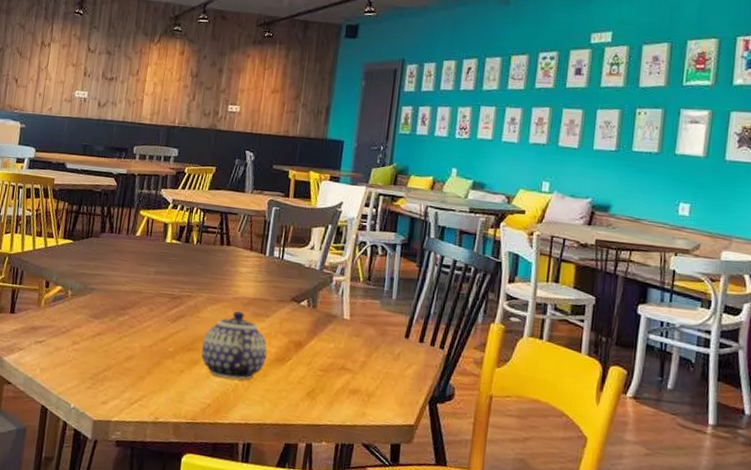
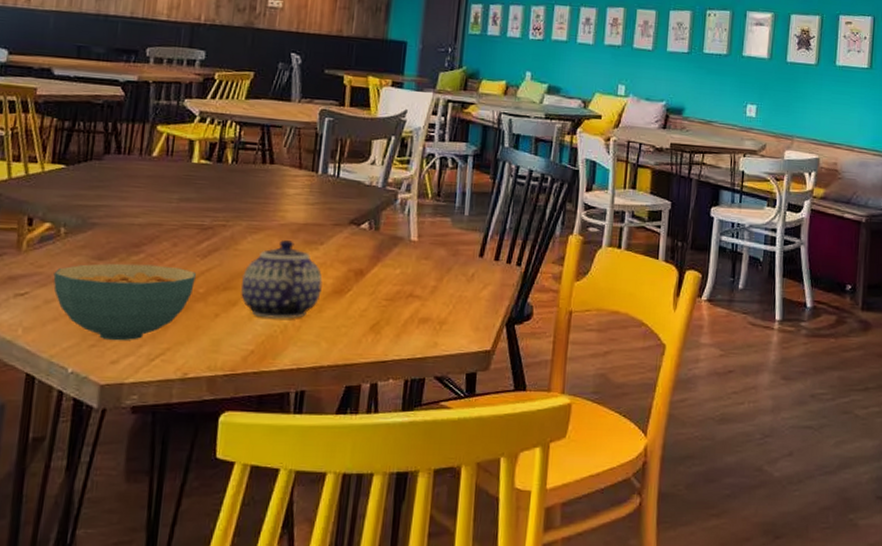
cereal bowl: none [62,321,167,386] -> present [53,263,196,341]

